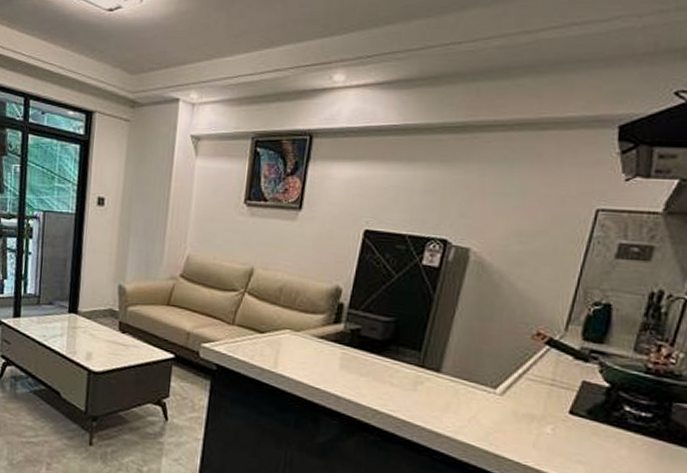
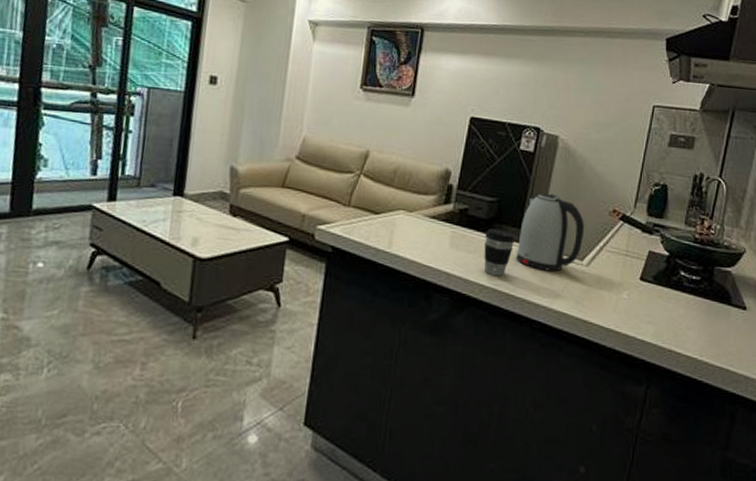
coffee cup: none [378,350,415,402] -> present [484,228,515,277]
kettle: none [414,312,500,400] -> present [516,193,585,272]

